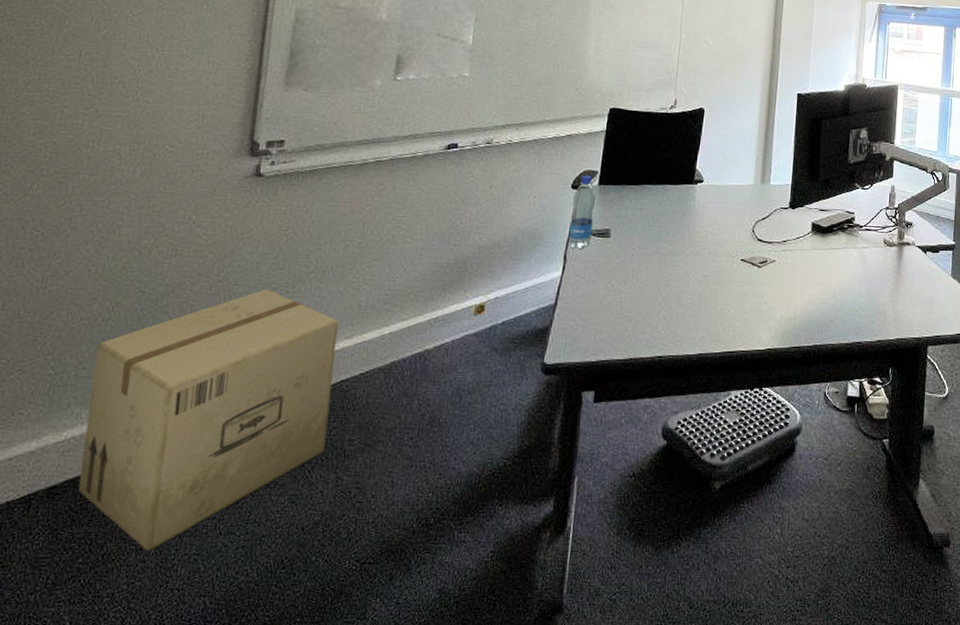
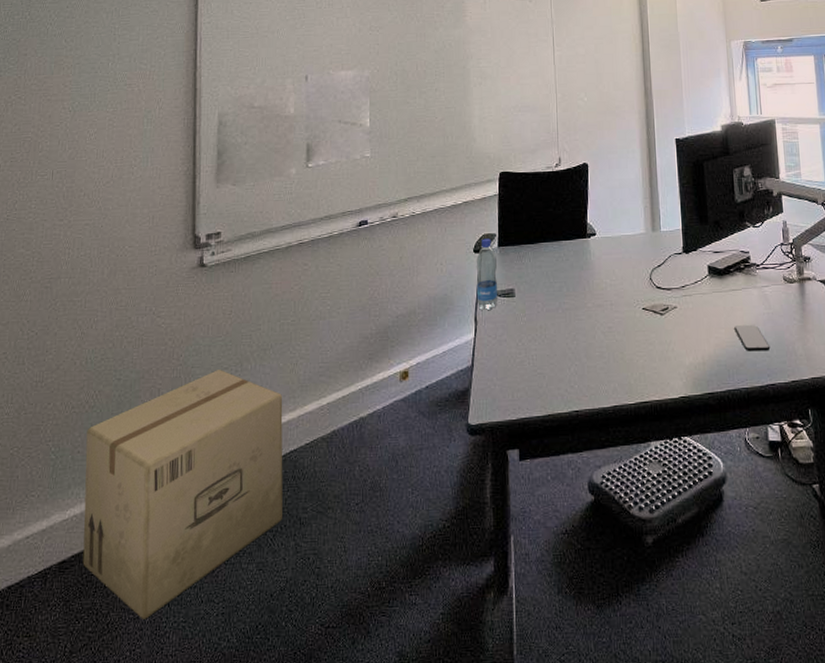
smartphone: none [829,284,862,309] -> present [734,325,771,350]

